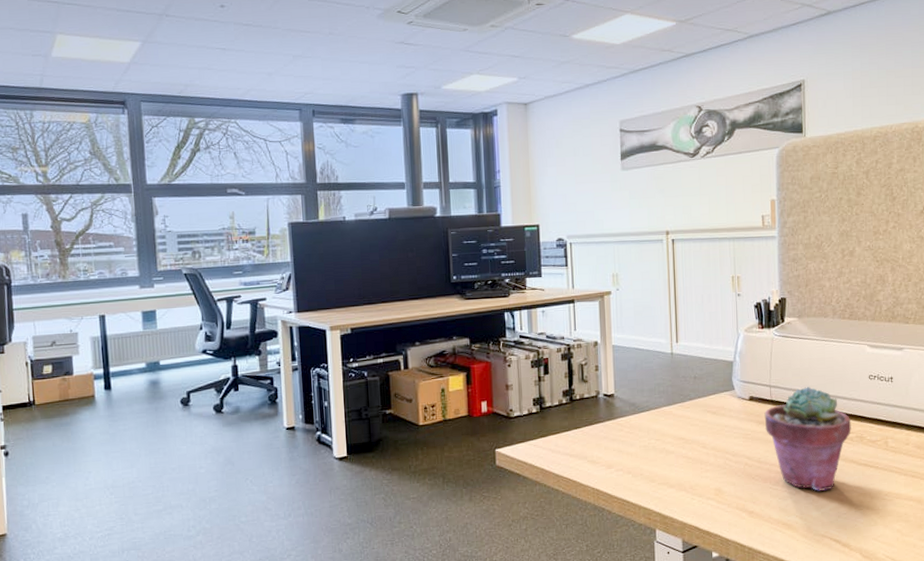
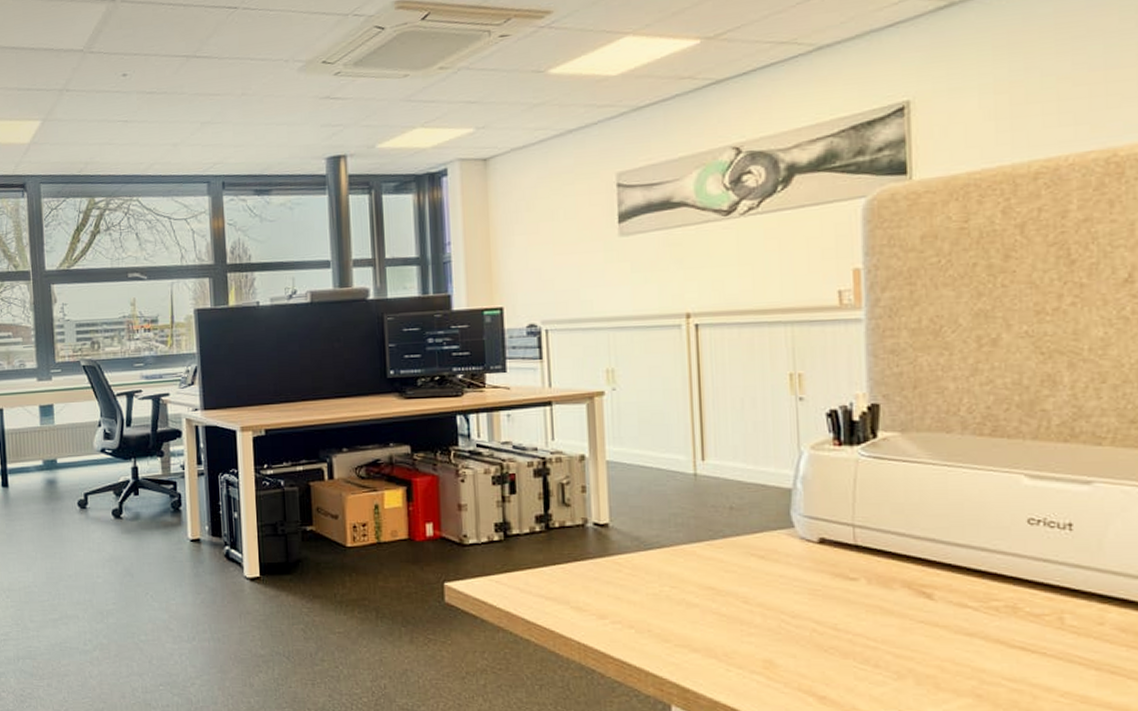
potted succulent: present [764,387,851,491] -> none [843,530,996,679]

